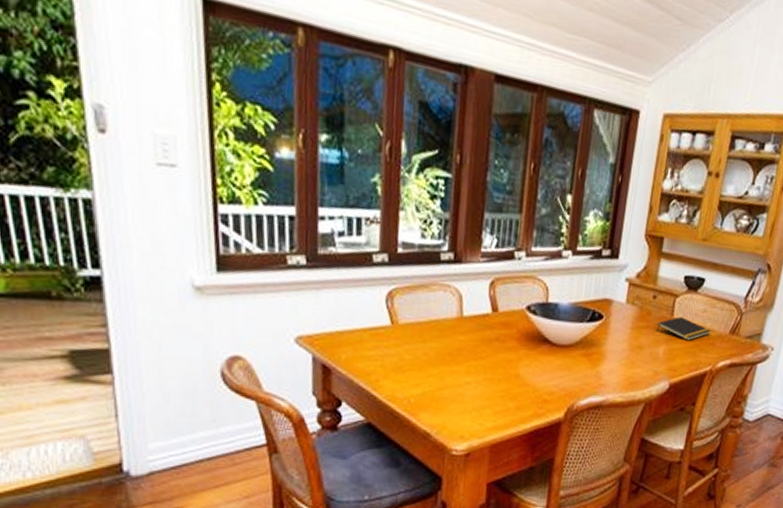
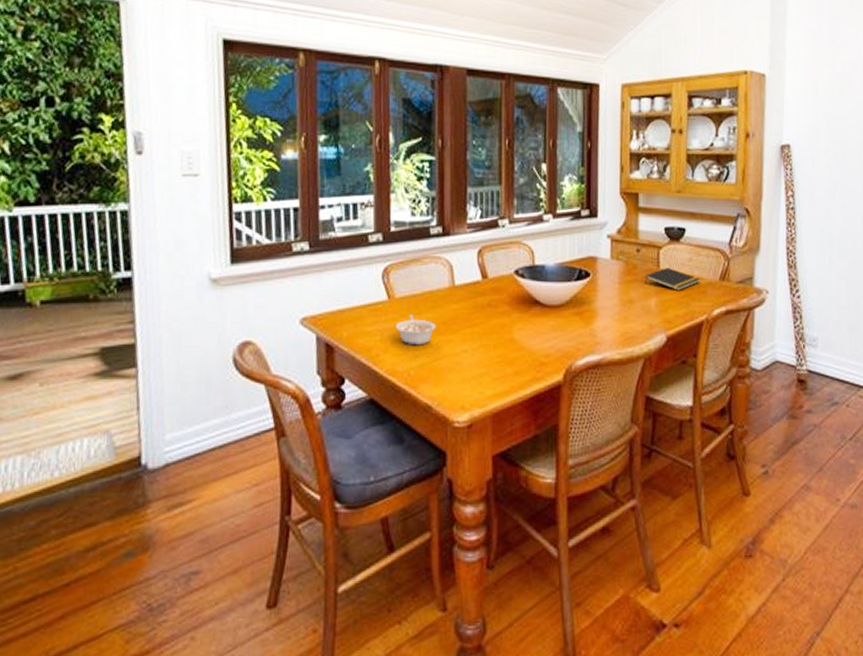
legume: none [397,342,441,373] -> present [395,314,437,344]

